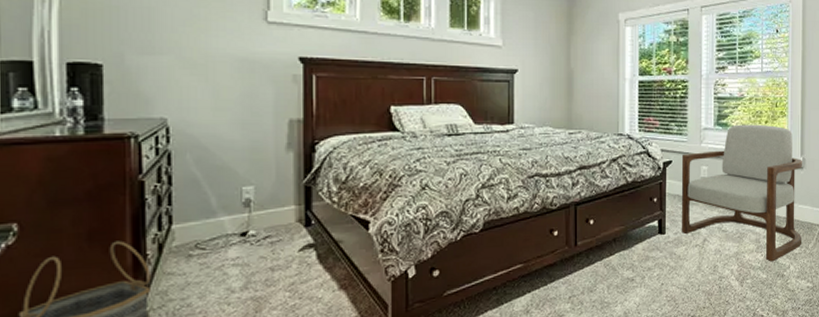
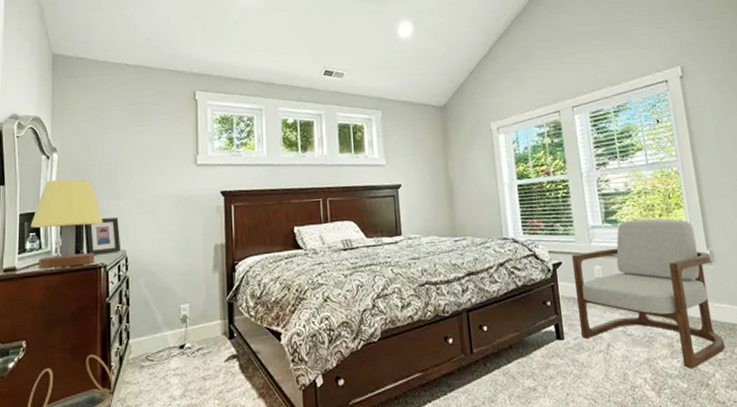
table lamp: none [19,20,133,136] -> present [30,179,103,269]
picture frame: none [103,75,160,122] -> present [84,217,121,255]

